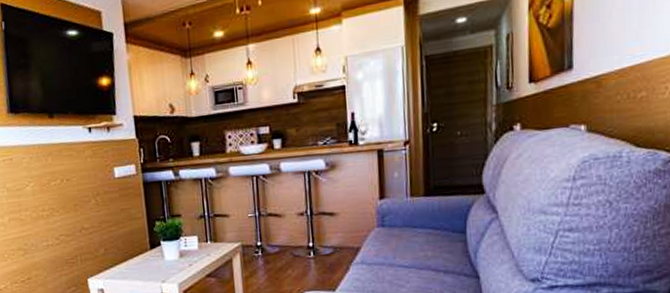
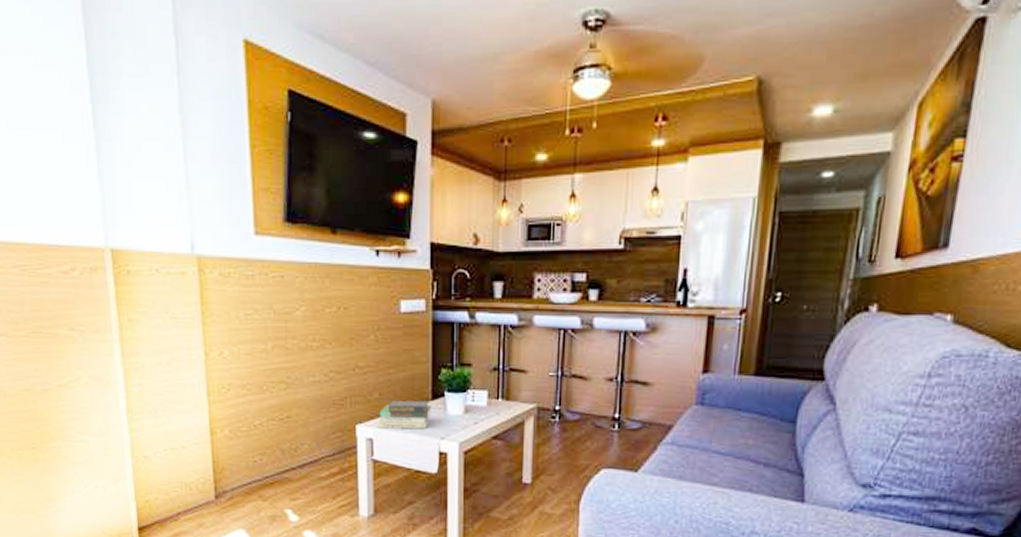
books: none [106,250,152,279] -> present [377,400,432,429]

